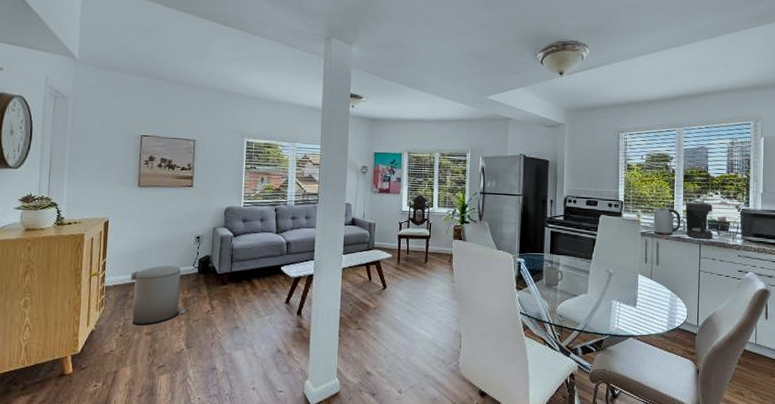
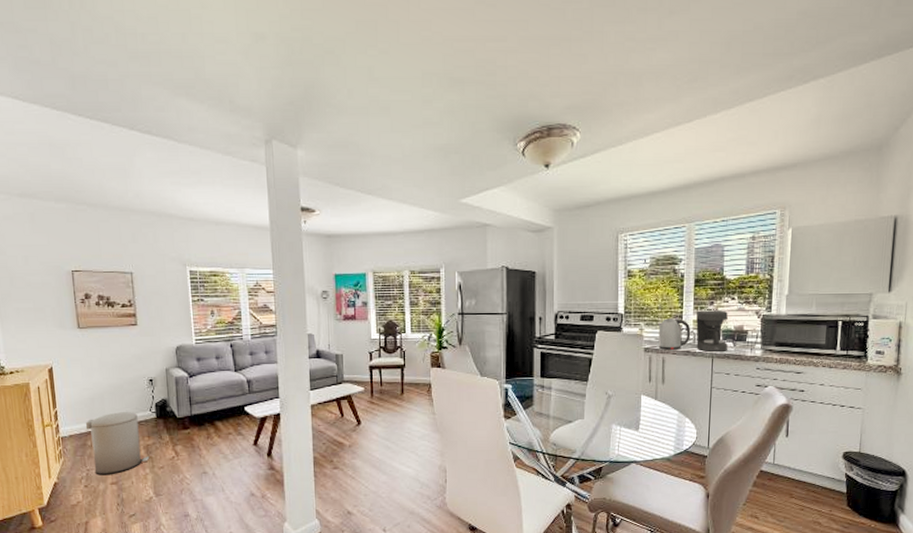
cup: present [544,266,563,286] -> none [535,391,556,413]

